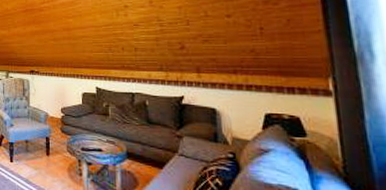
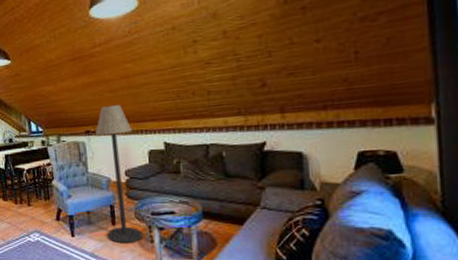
floor lamp: none [39,52,72,174] -> present [96,105,143,244]

